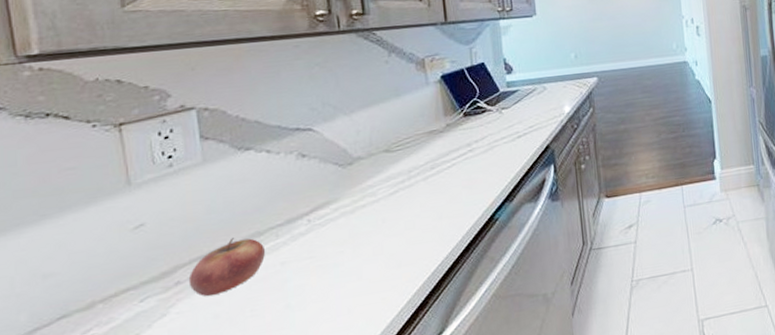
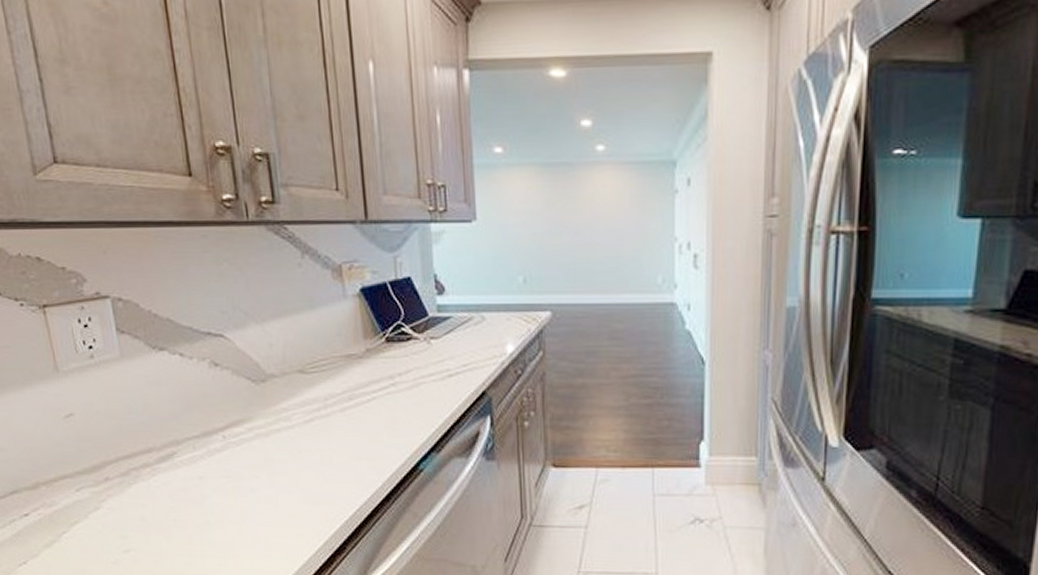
apple: present [188,238,265,296] -> none [116,442,184,498]

